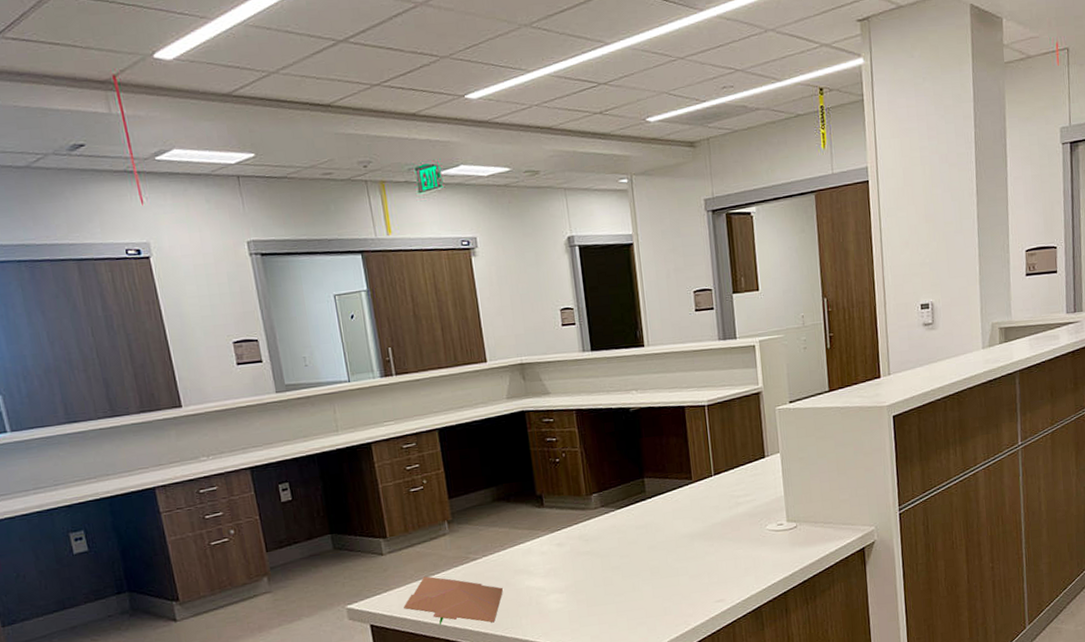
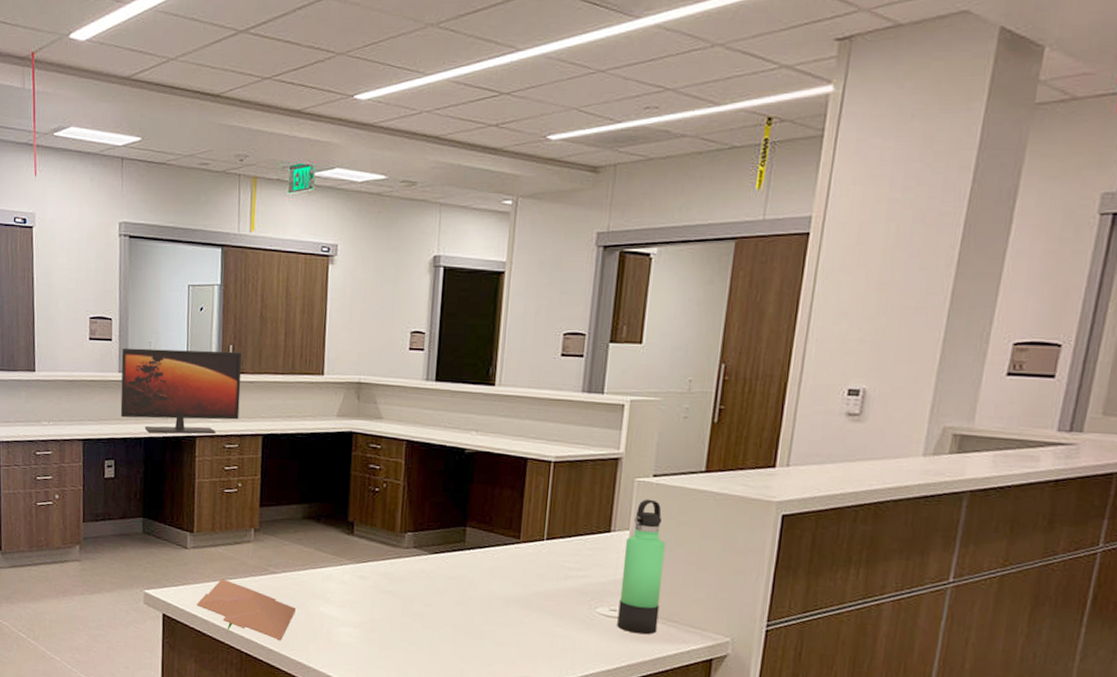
monitor: none [275,353,411,448] -> present [120,348,242,434]
thermos bottle: none [779,423,818,540] -> present [617,499,666,635]

